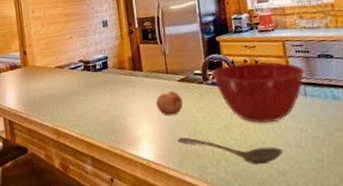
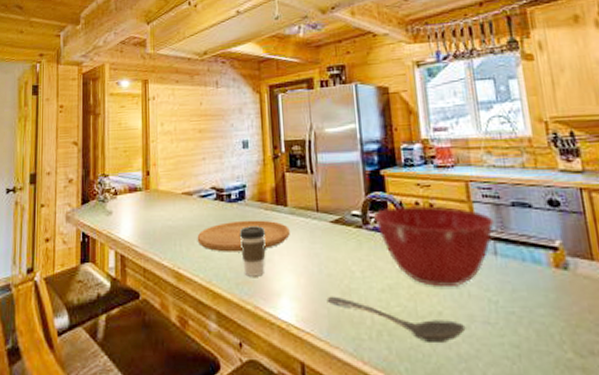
cutting board: none [70,83,146,111] -> present [197,220,290,252]
coffee cup: none [105,88,128,128] -> present [239,226,266,277]
fruit: present [156,90,184,116] -> none [301,234,337,267]

